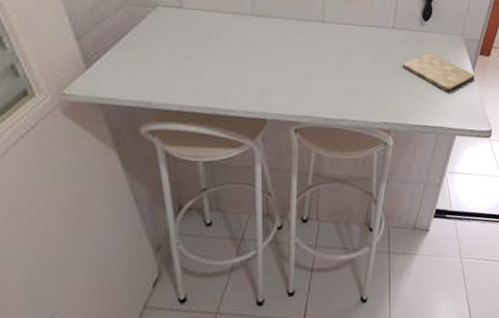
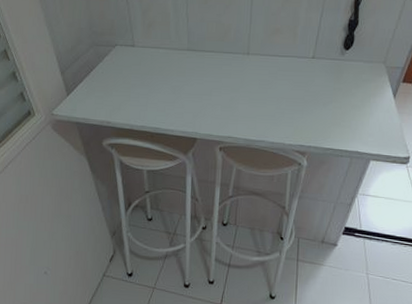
cutting board: present [402,52,475,93] -> none [320,80,396,119]

